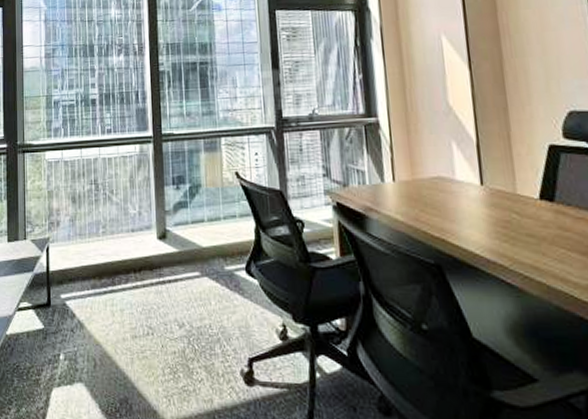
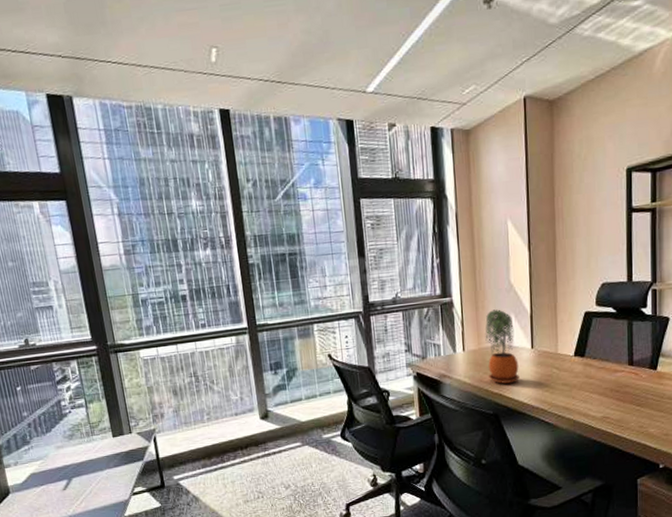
potted plant: none [419,134,467,226] -> present [485,309,519,384]

